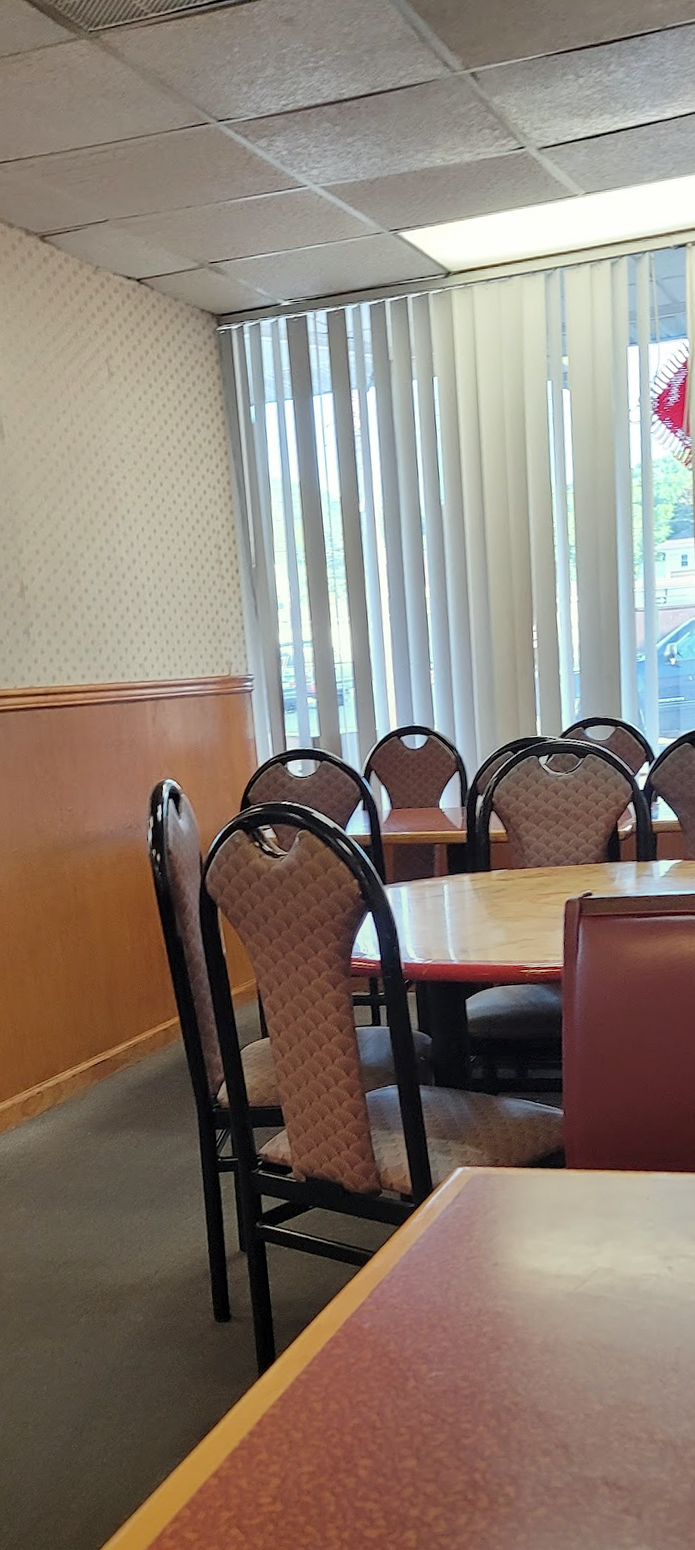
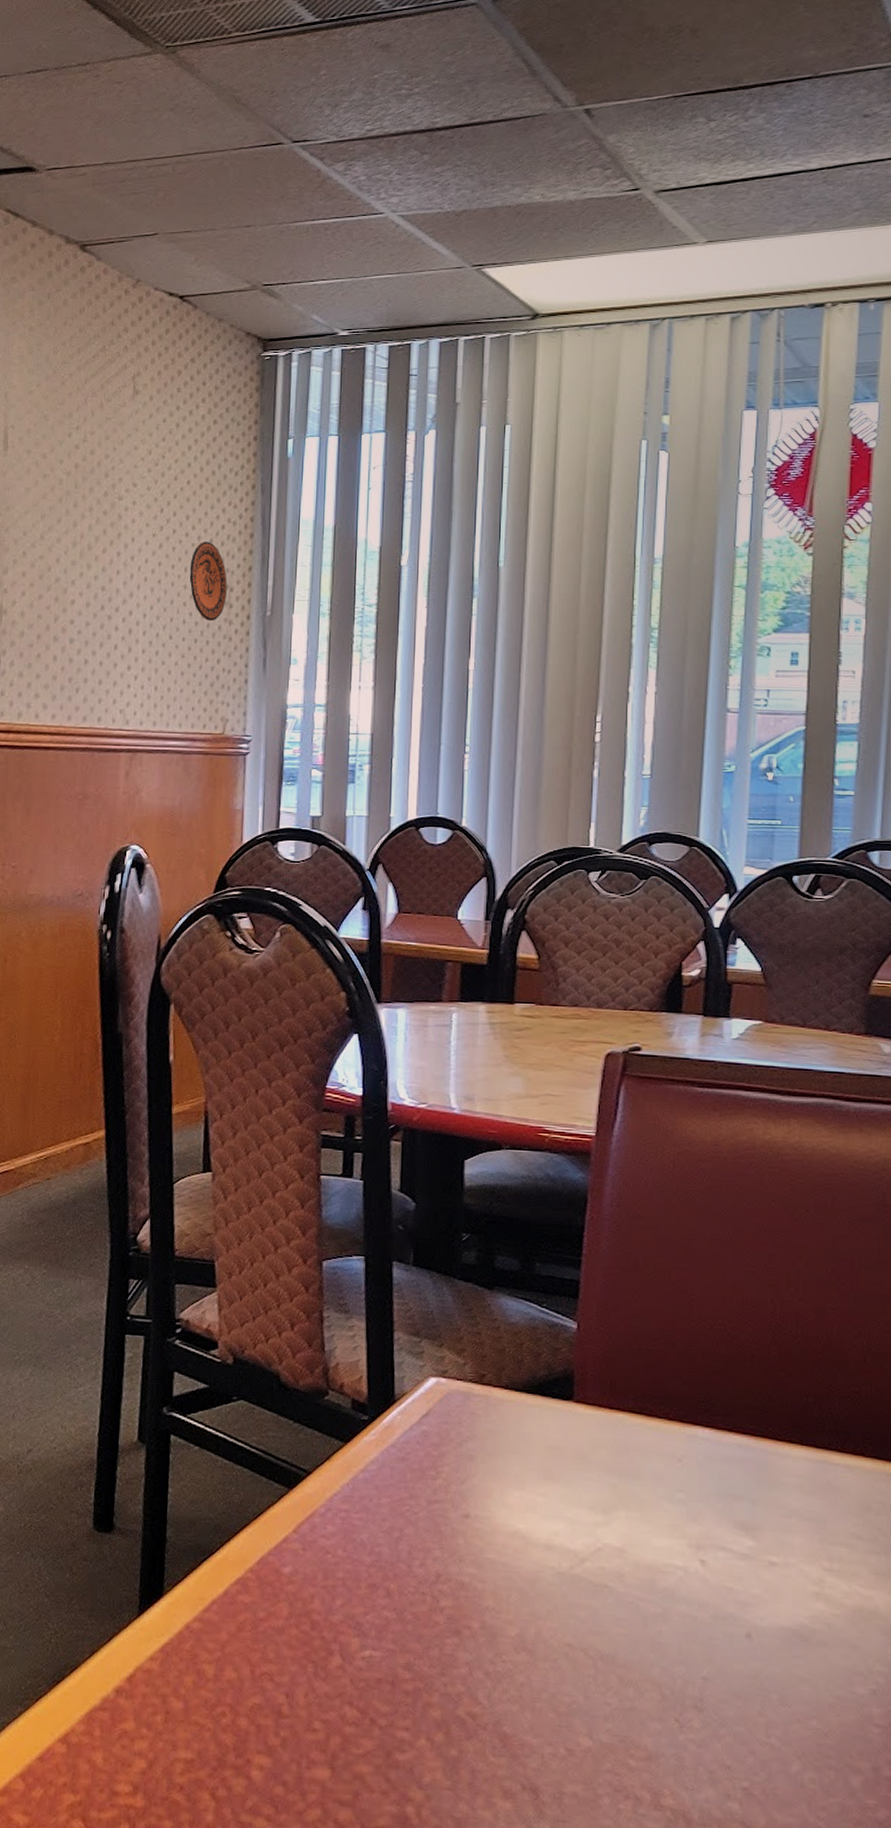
decorative plate: none [181,506,217,578] -> present [189,542,227,621]

